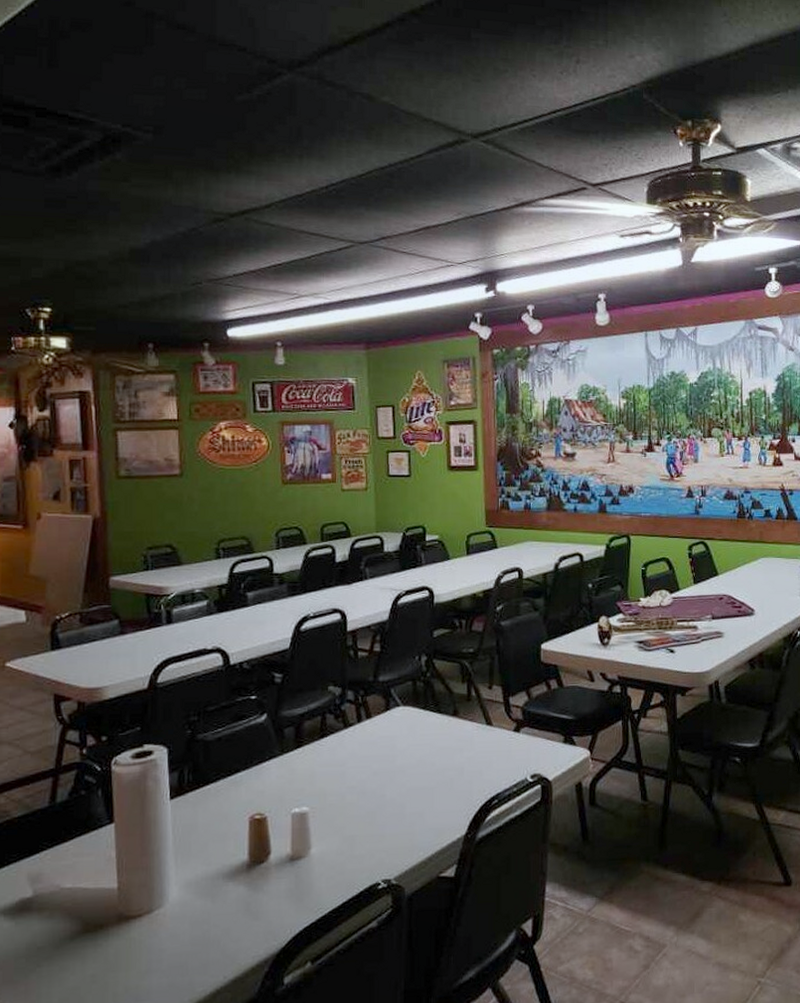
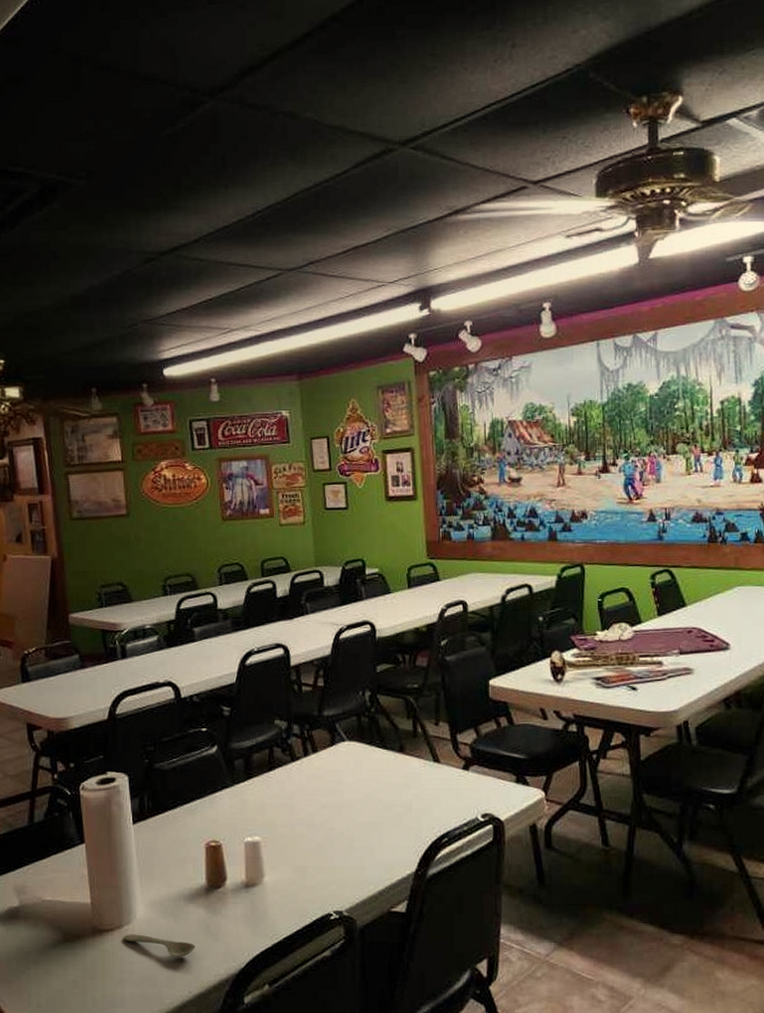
spoon: none [152,918,234,940] -> present [123,934,196,957]

